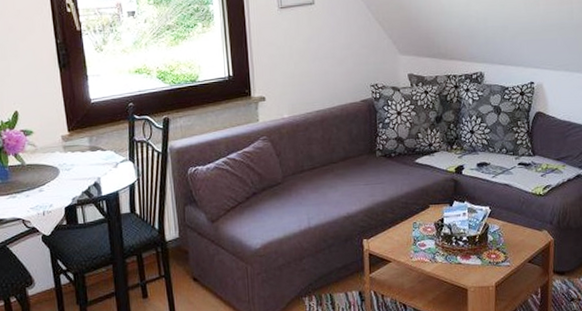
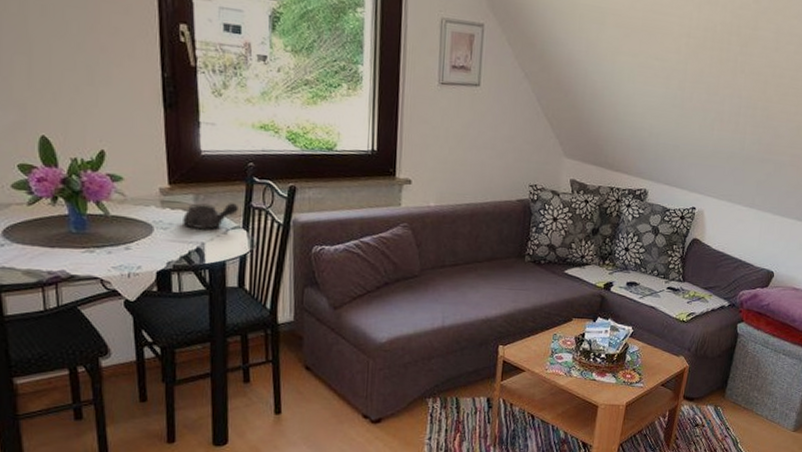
teapot: none [81,140,124,166] -> present [183,203,238,229]

